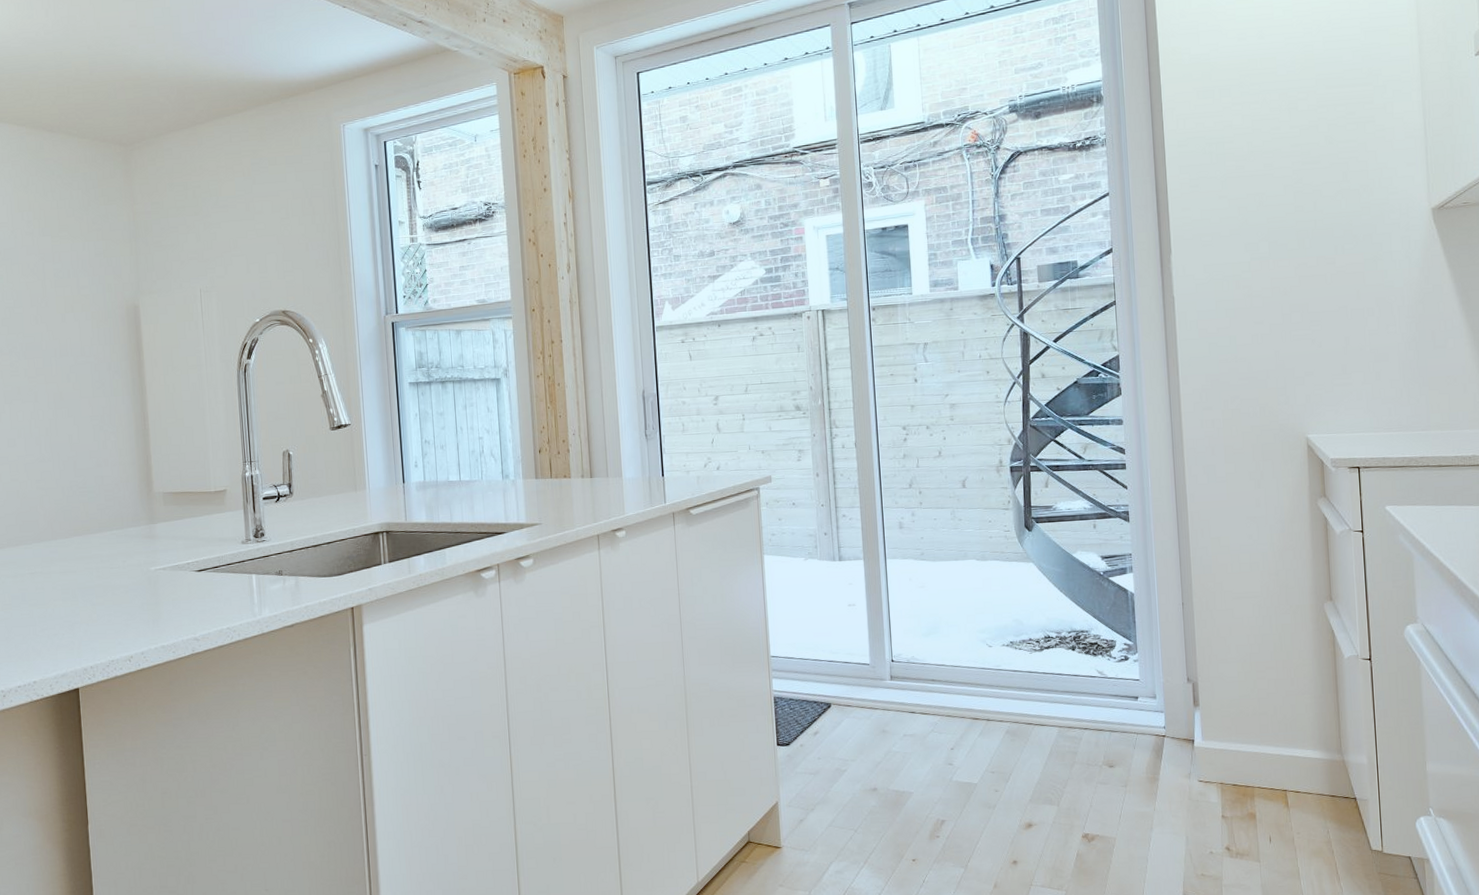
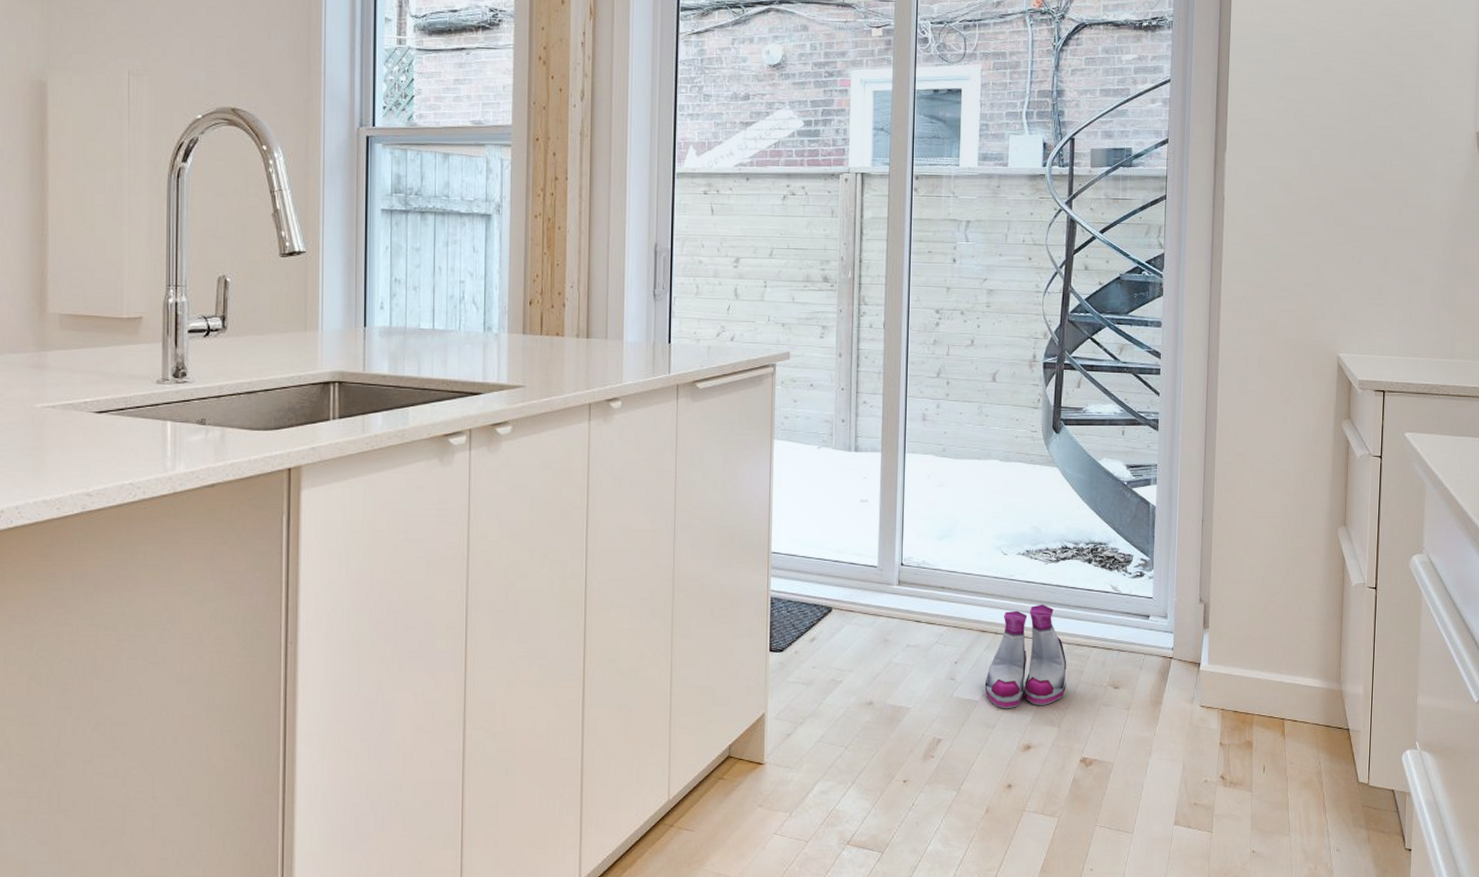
boots: none [981,691,1063,791] -> present [984,604,1068,709]

